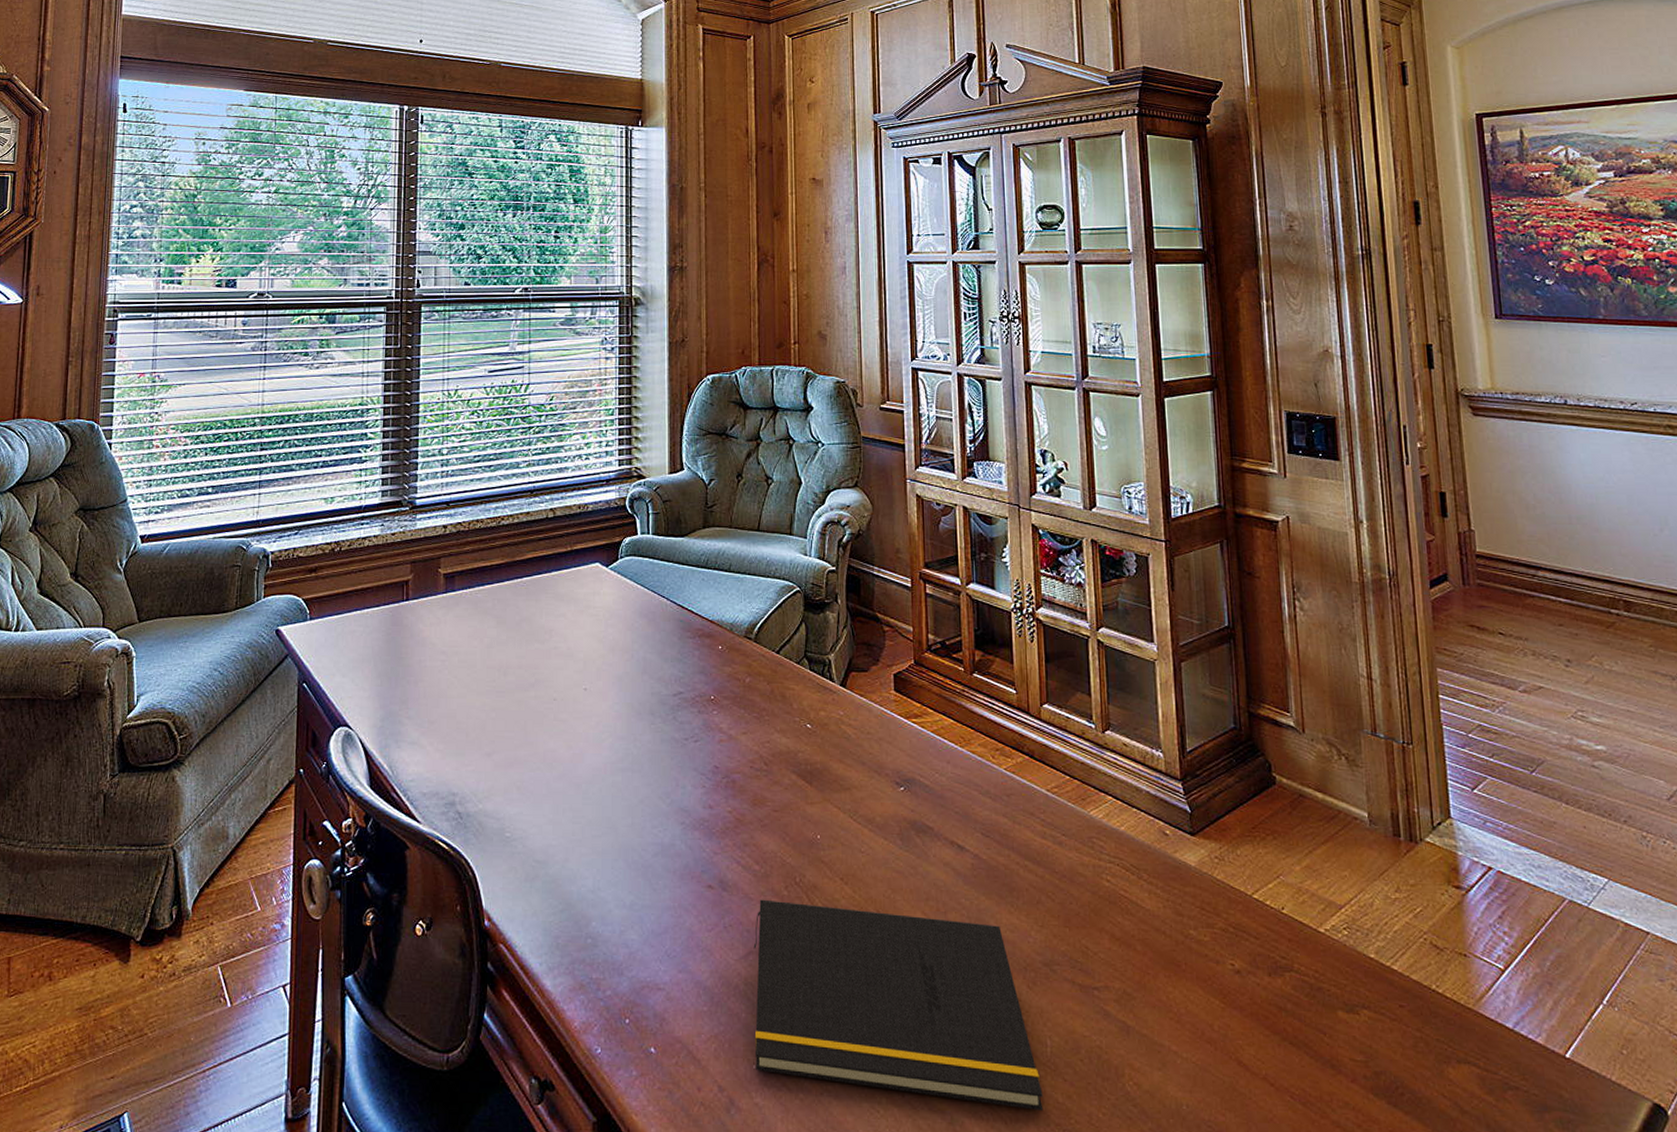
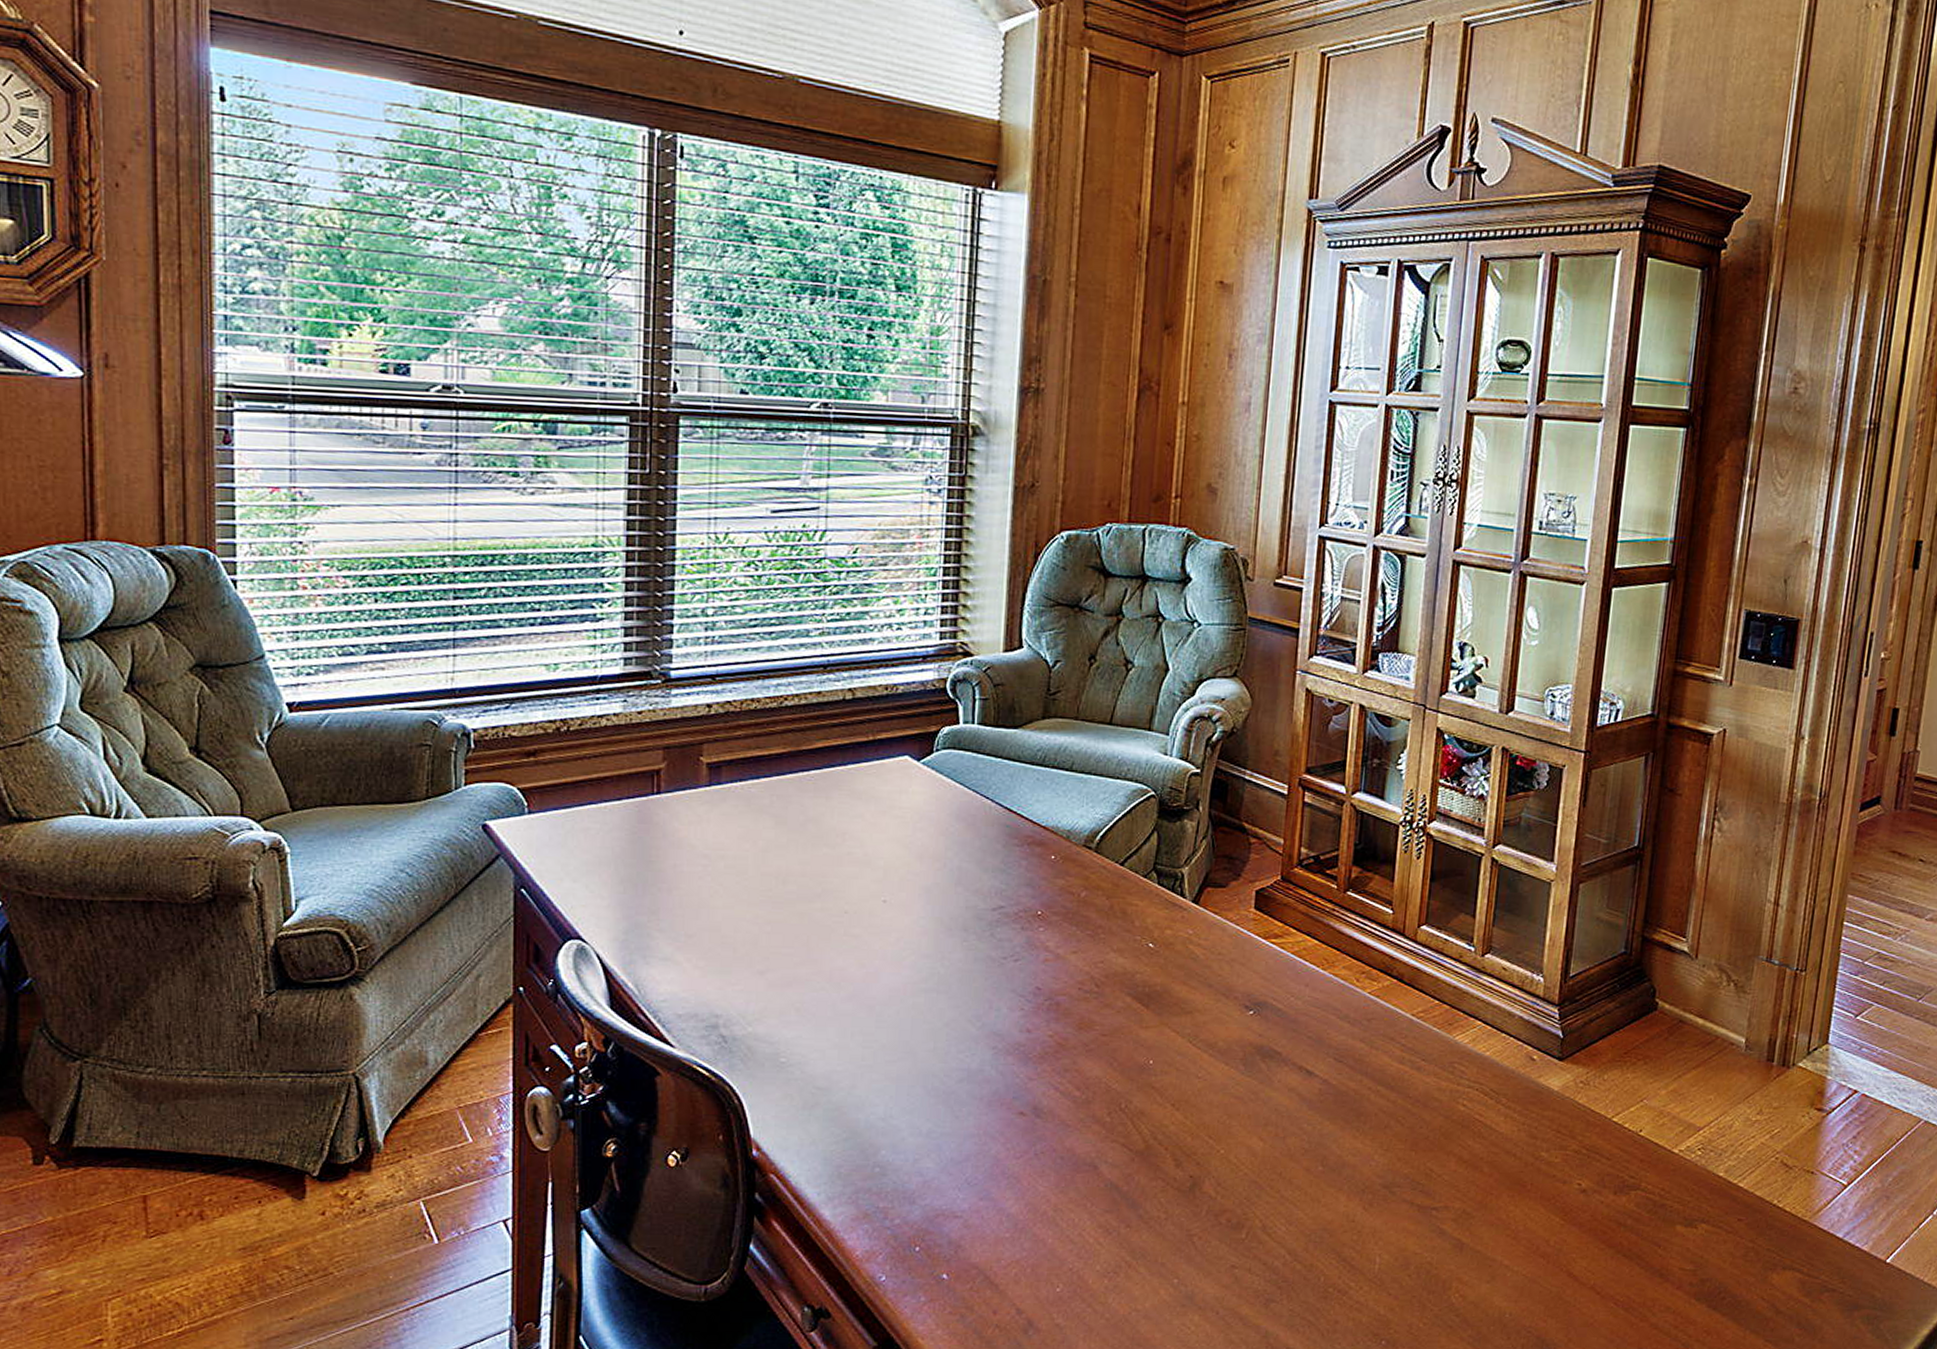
notepad: present [753,899,1043,1112] -> none [1059,1126,1365,1323]

